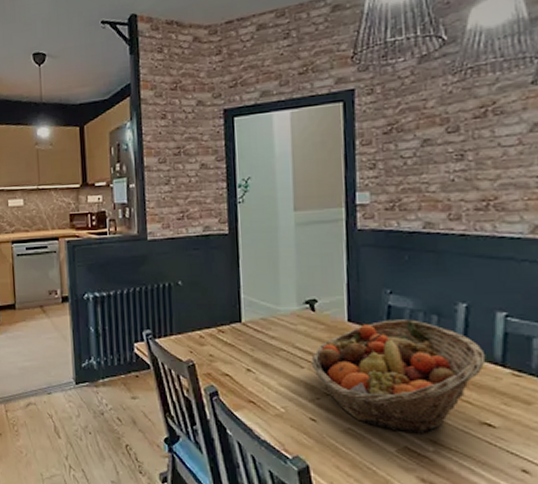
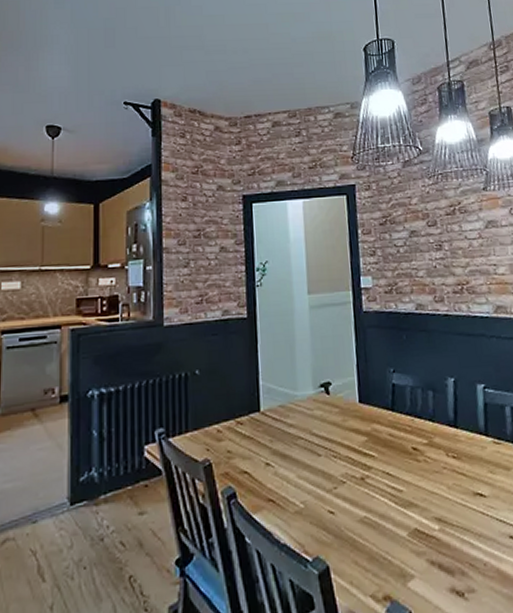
fruit basket: present [311,319,486,434] -> none [327,396,473,514]

